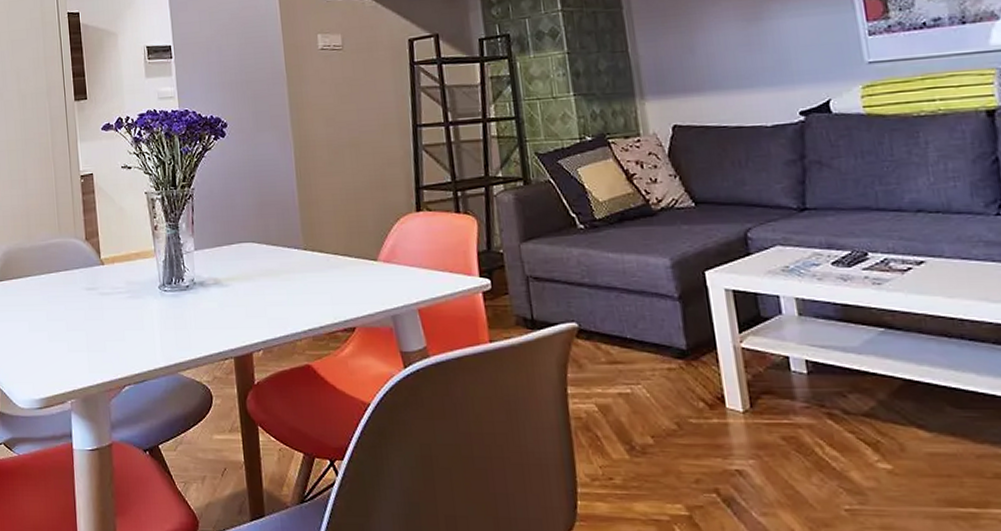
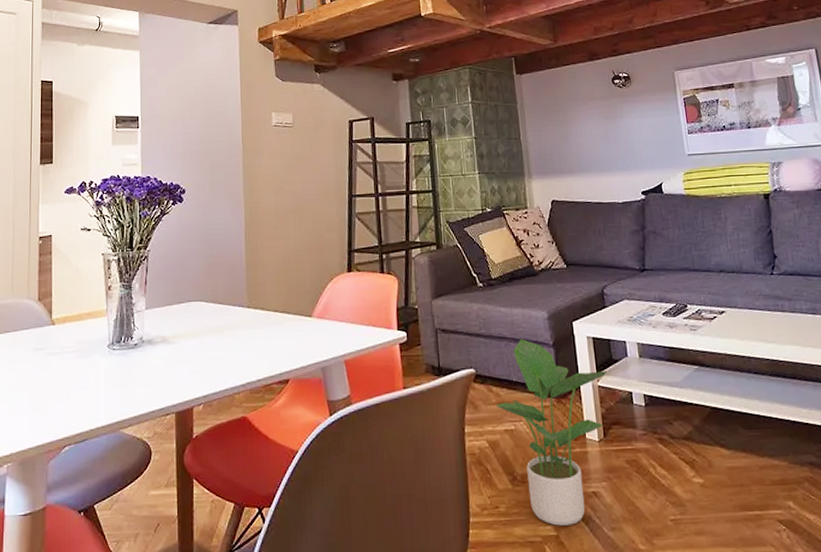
potted plant: none [606,290,753,505] -> present [496,339,606,526]

